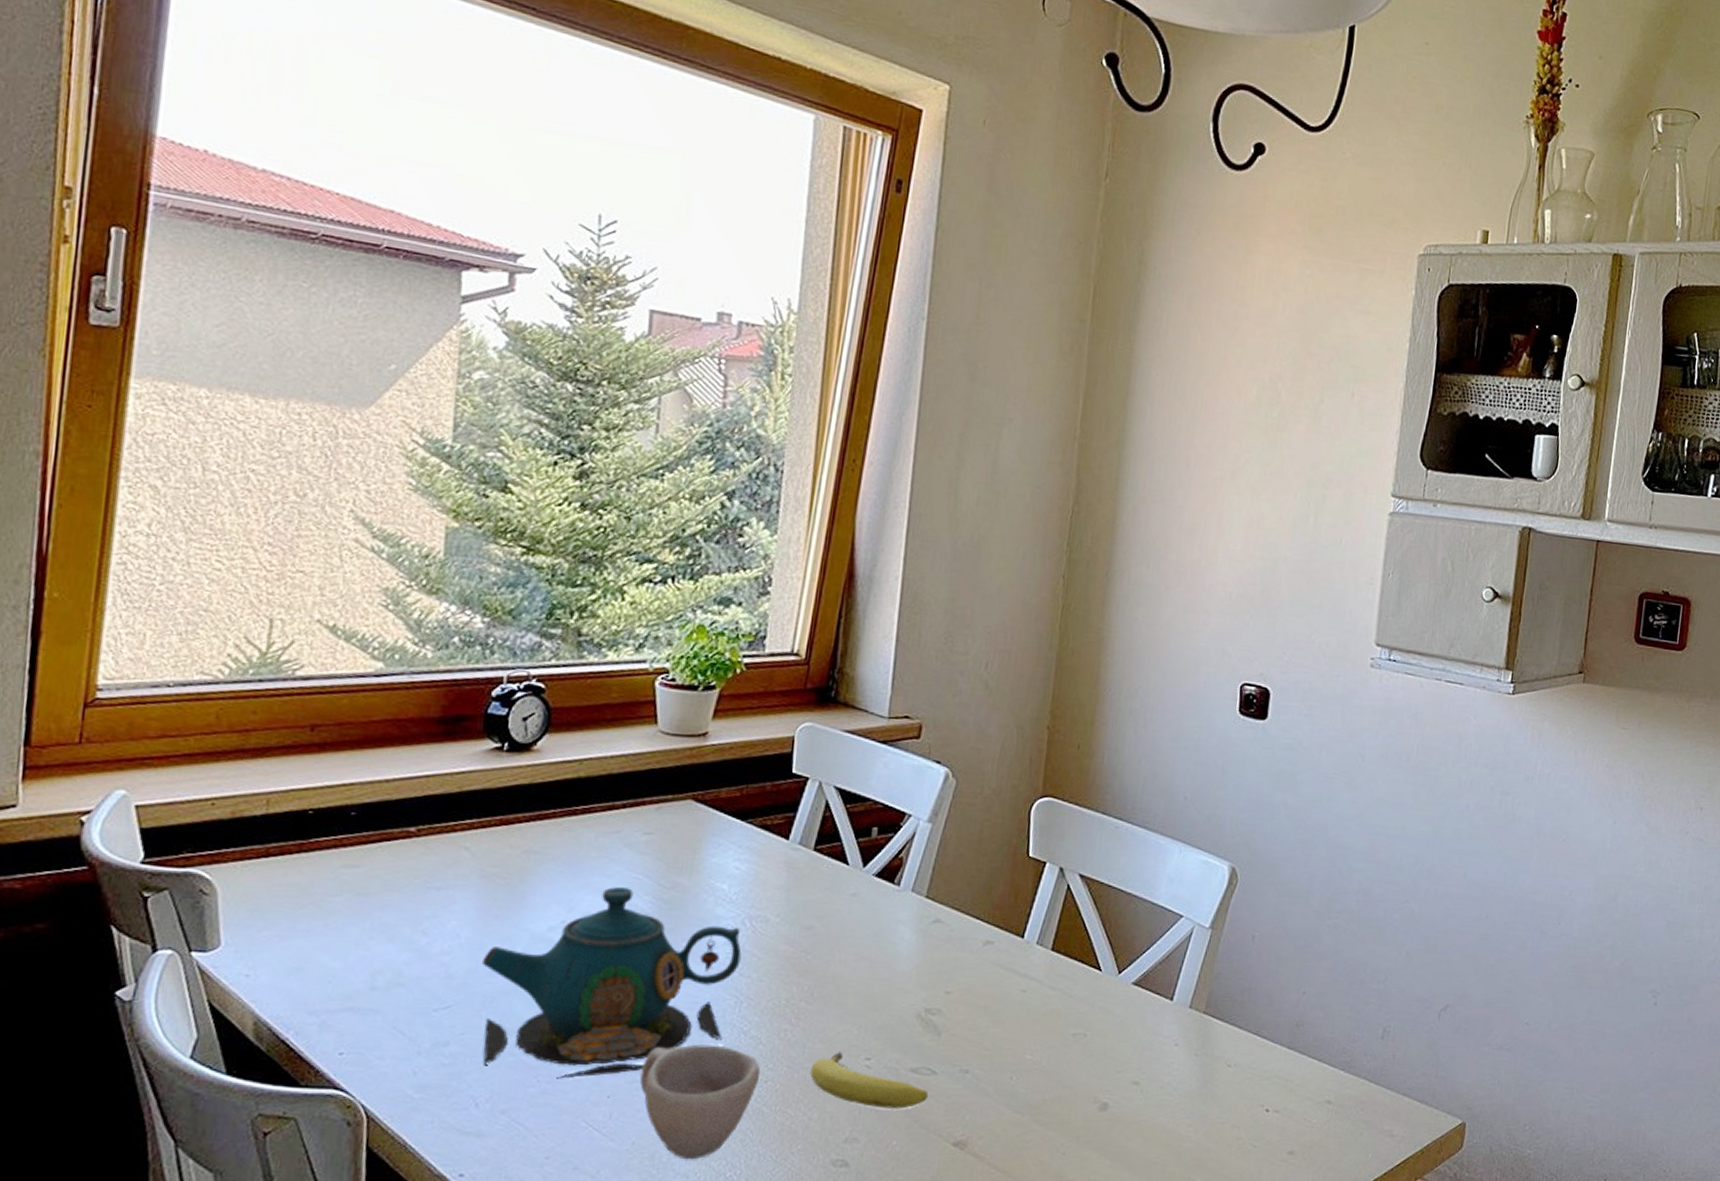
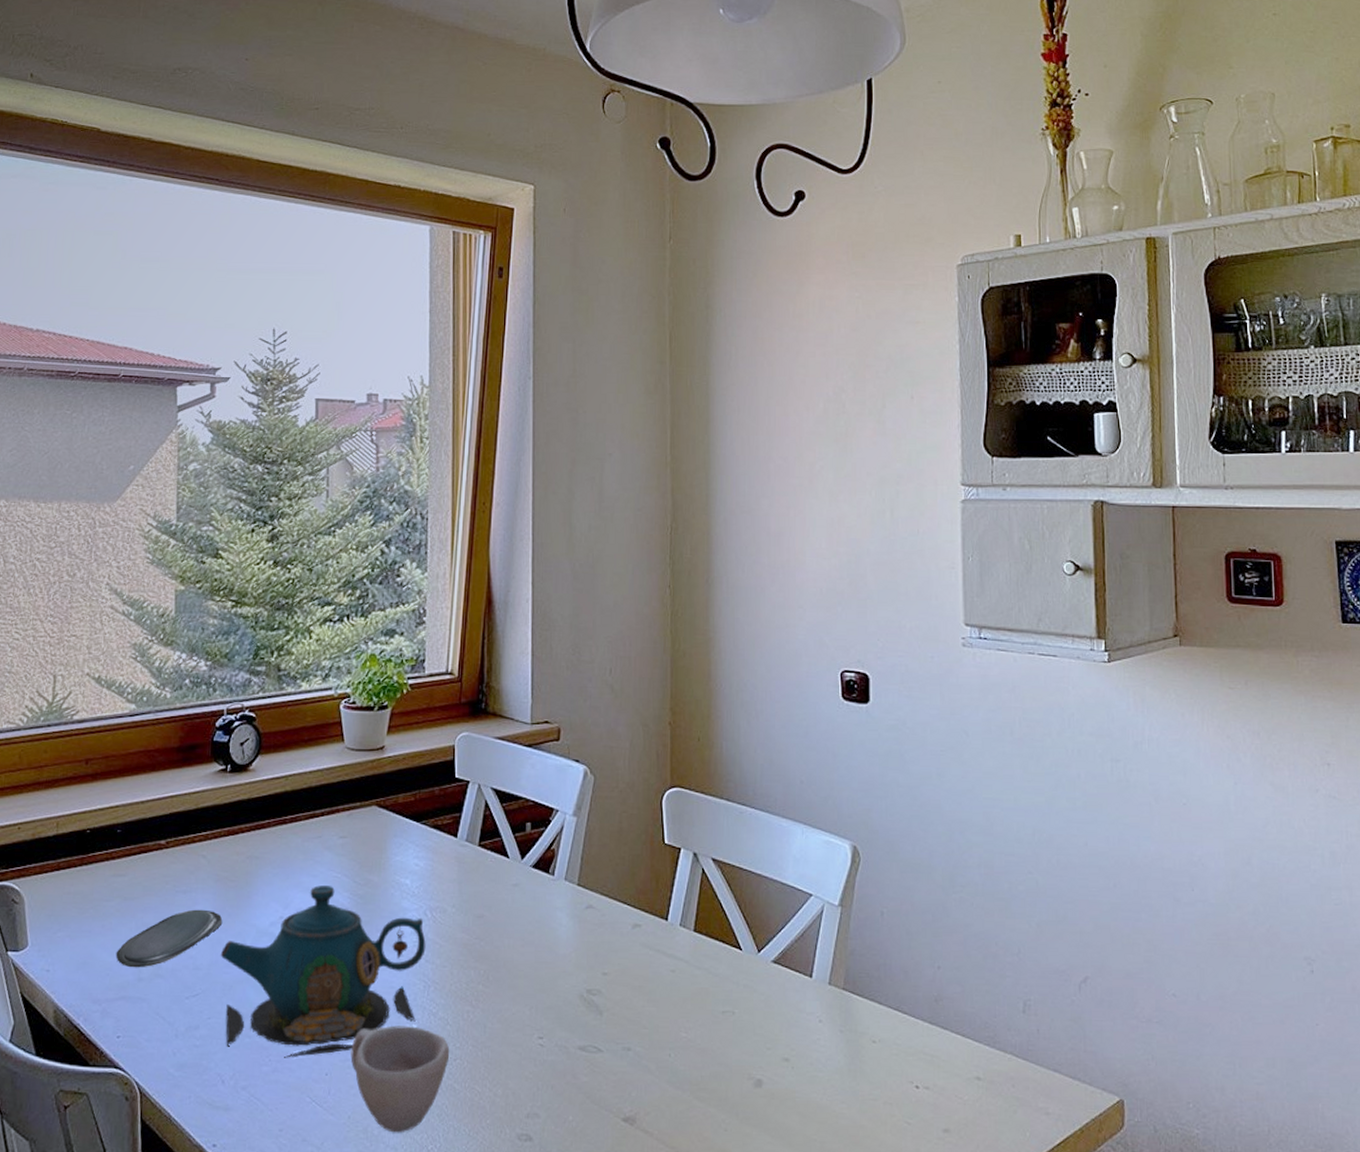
oval tray: none [342,909,488,975] -> present [116,909,223,968]
fruit: present [810,1052,928,1109] -> none [492,1031,597,1086]

